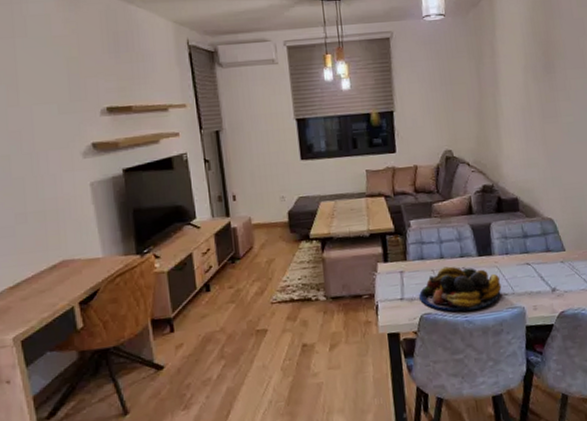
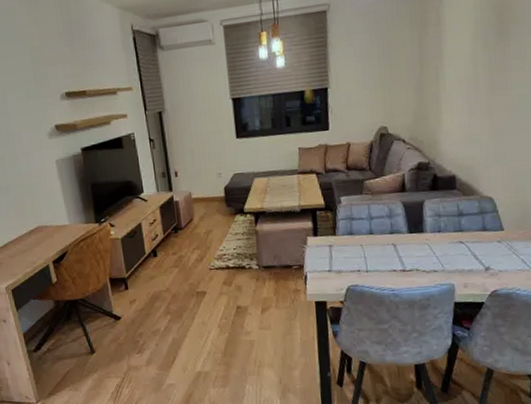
fruit bowl: present [419,266,502,312] -> none [347,242,432,285]

